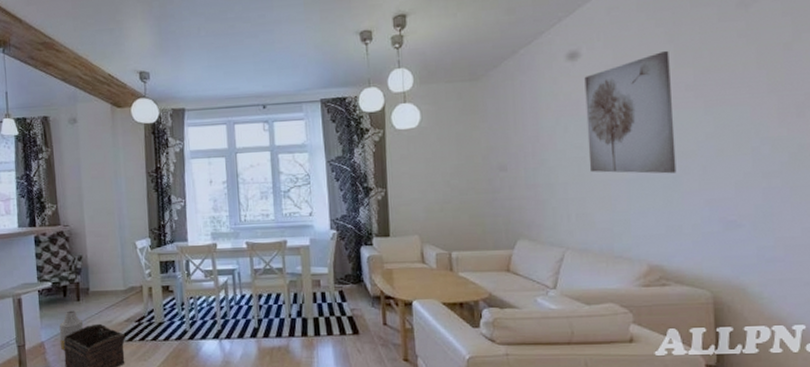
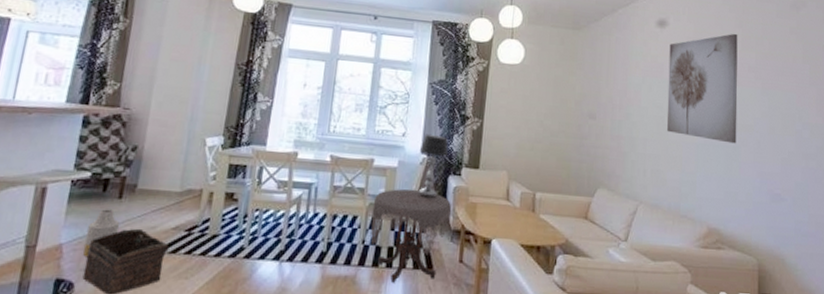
side table: none [292,264,370,349] -> present [371,189,452,283]
table lamp: none [328,210,356,269] -> present [418,133,448,198]

